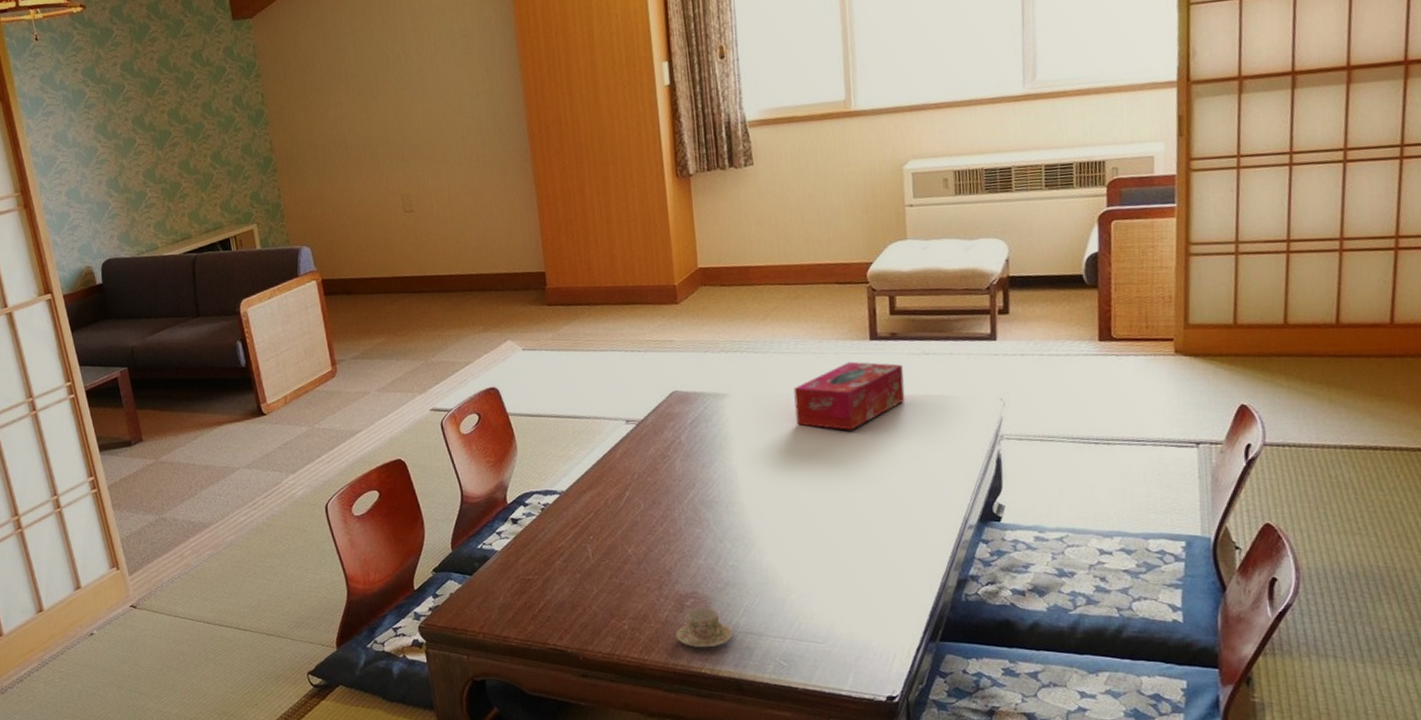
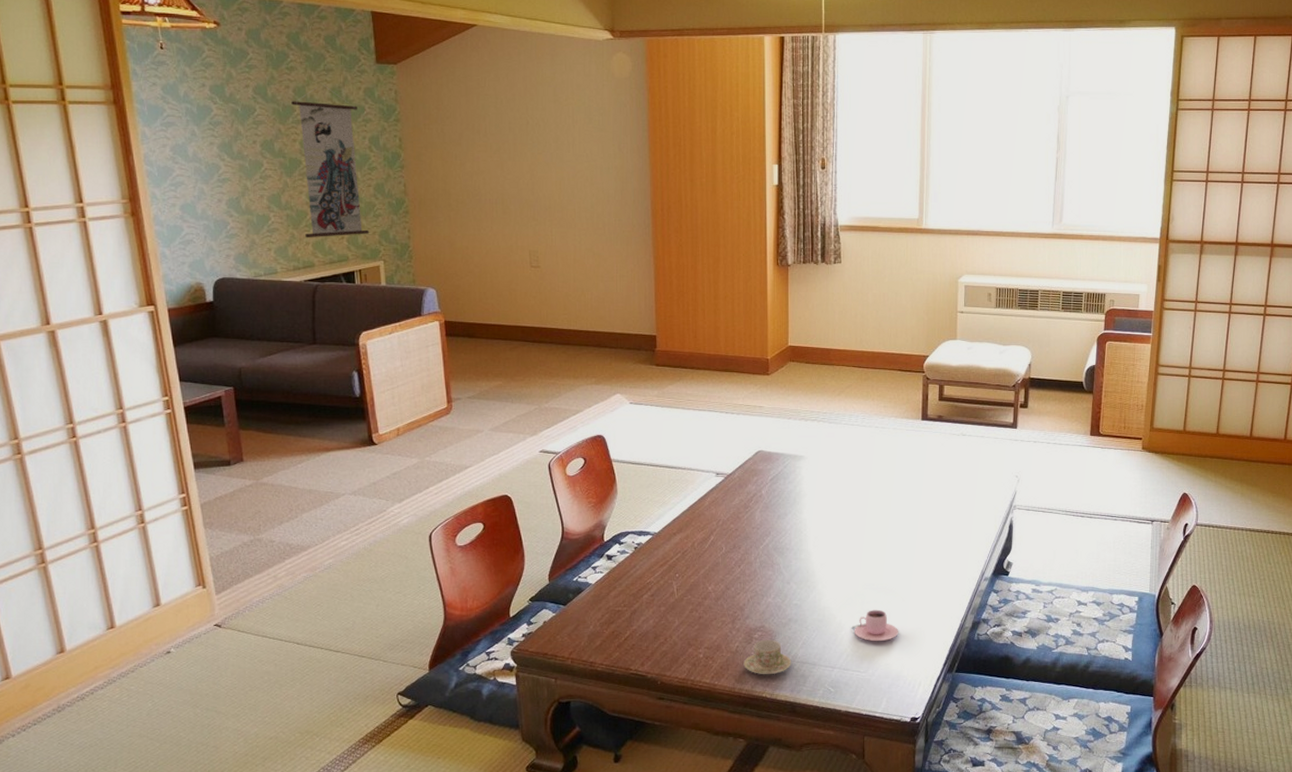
wall scroll: none [156,51,241,210] -> present [291,85,370,238]
tissue box: present [793,361,905,430] -> none [858,437,945,494]
teacup: none [802,568,863,607] -> present [851,609,899,642]

